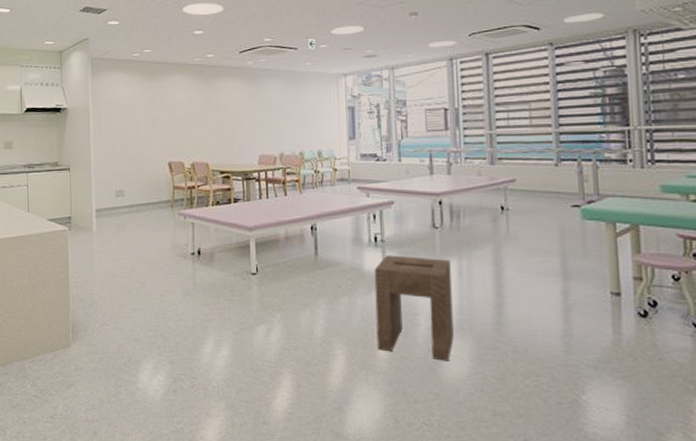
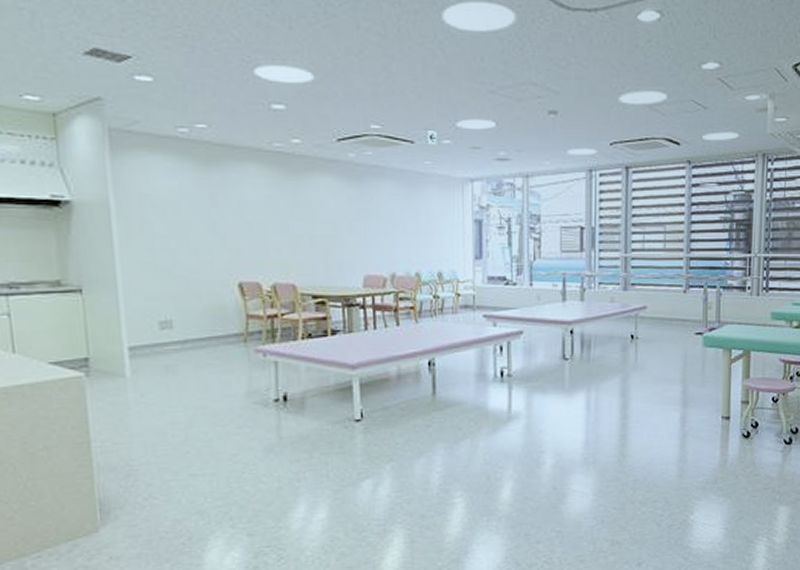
stool: present [374,255,454,361] -> none [499,390,579,498]

